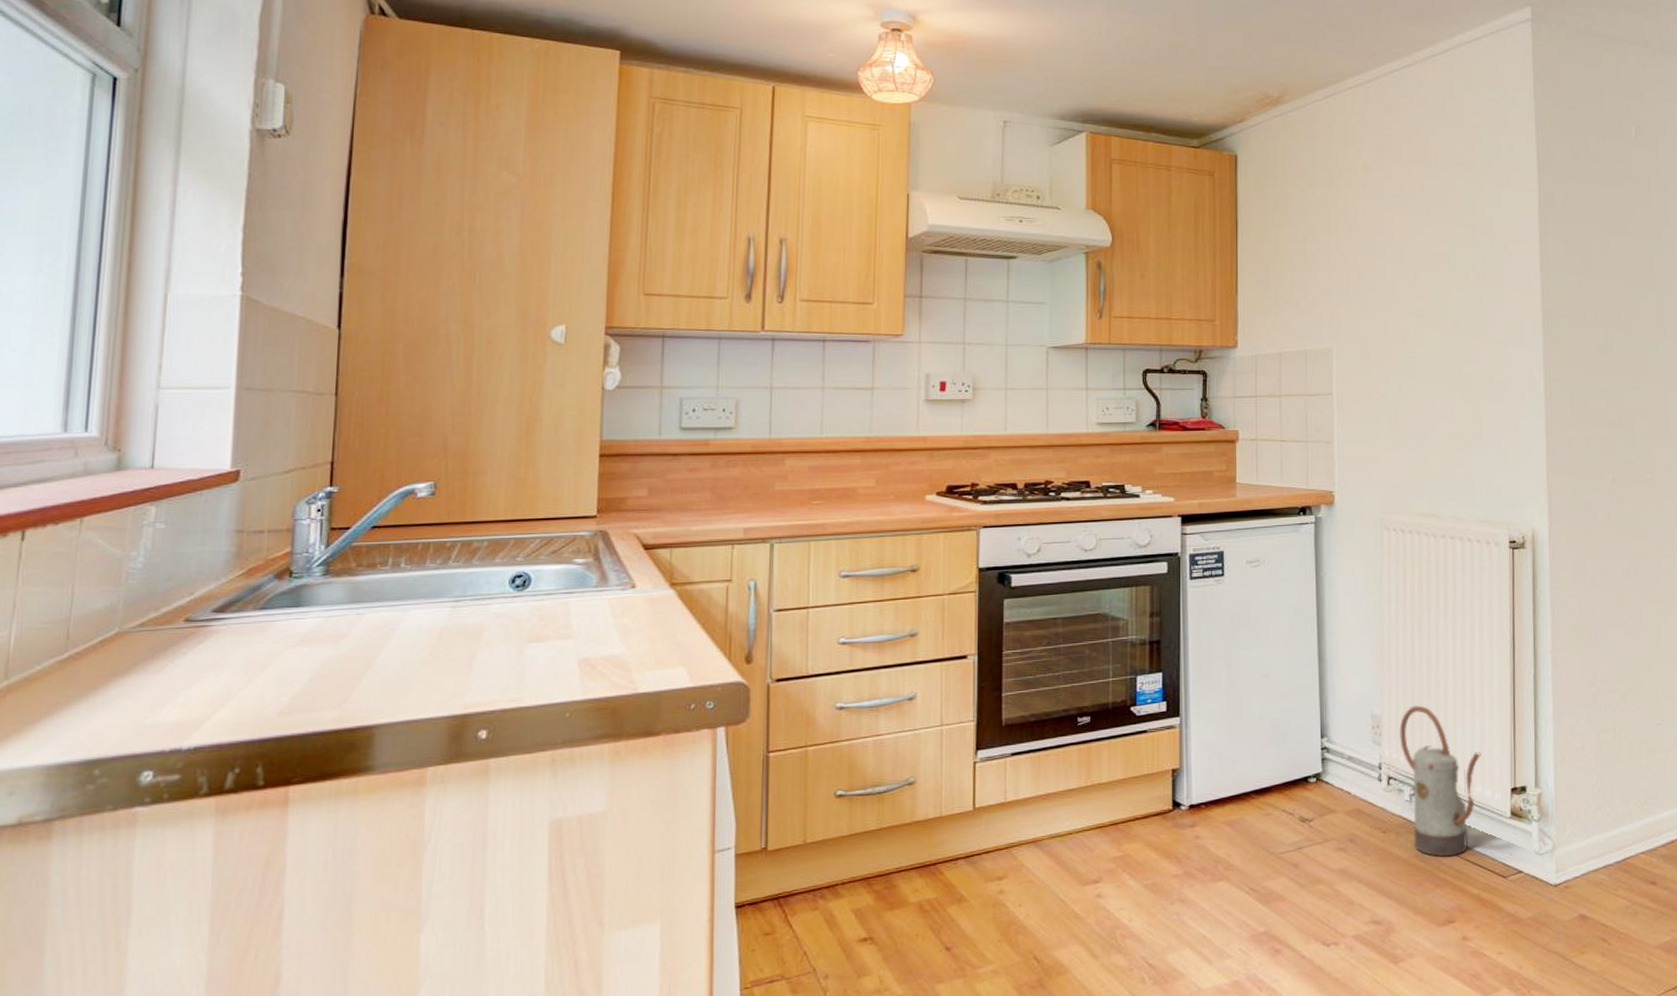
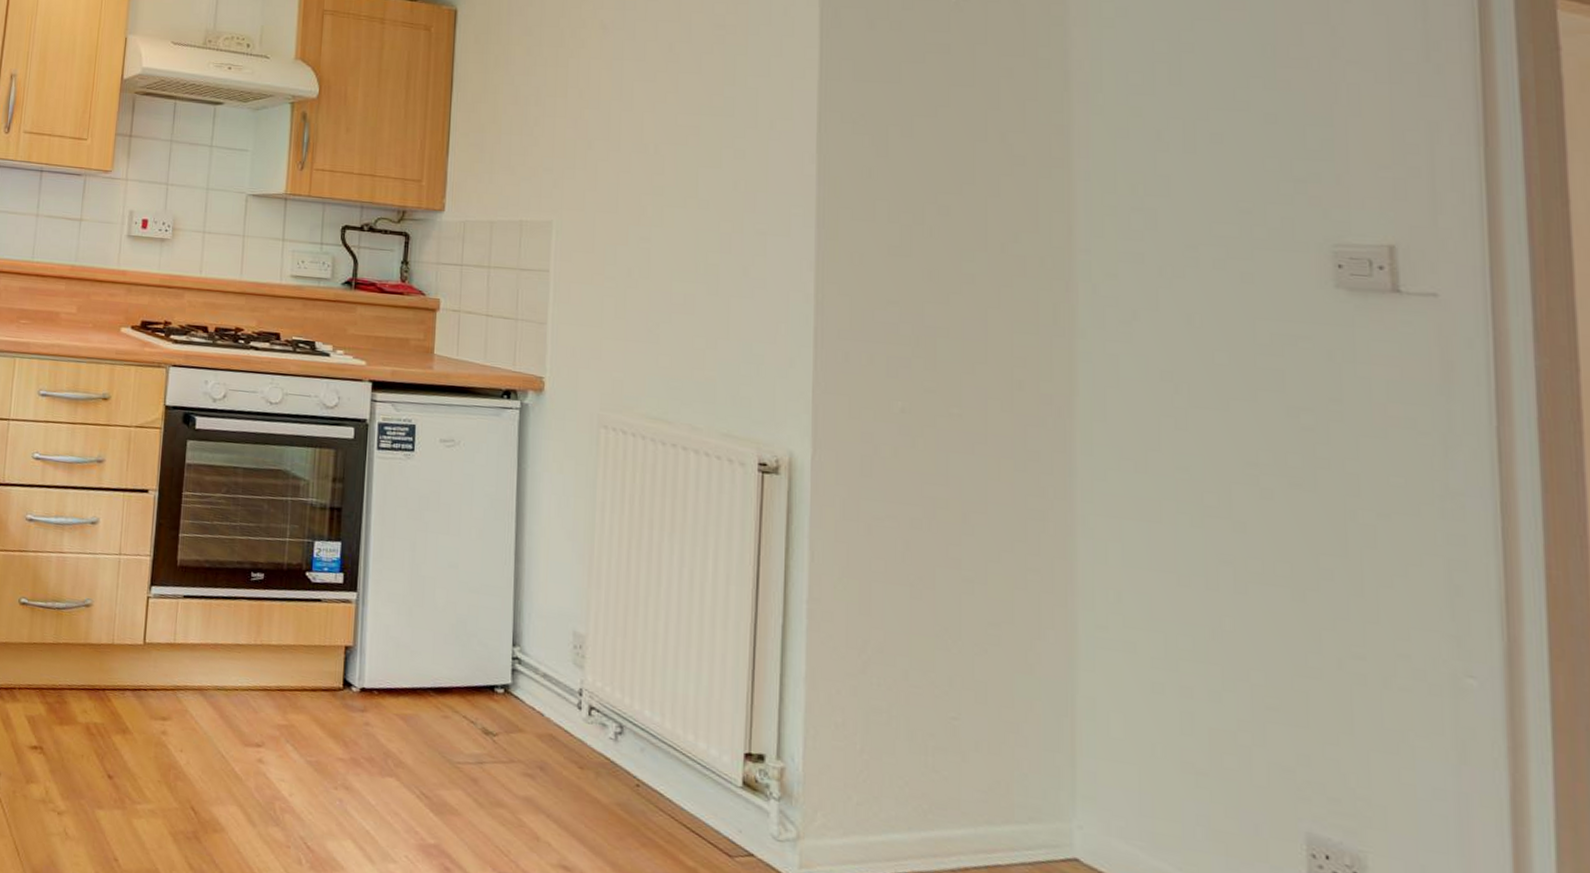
watering can: present [1399,705,1481,858] -> none [606,631,708,817]

